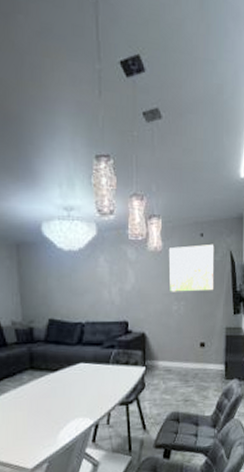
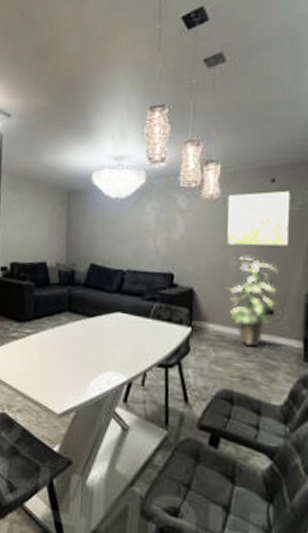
indoor plant: none [170,300,209,375] -> present [225,255,281,347]

